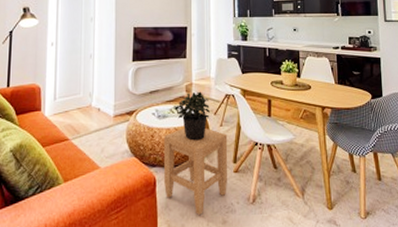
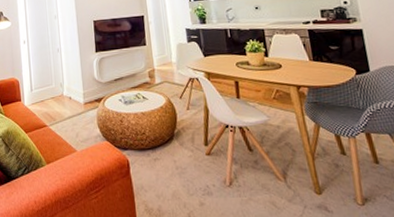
stool: present [163,128,228,215] -> none [132,112,201,196]
potted plant: present [173,91,210,141] -> none [138,76,176,125]

